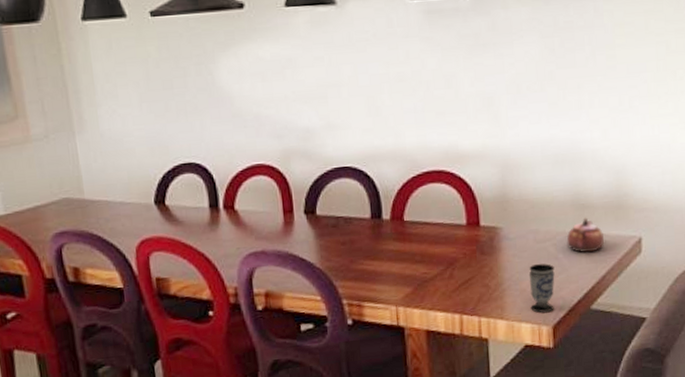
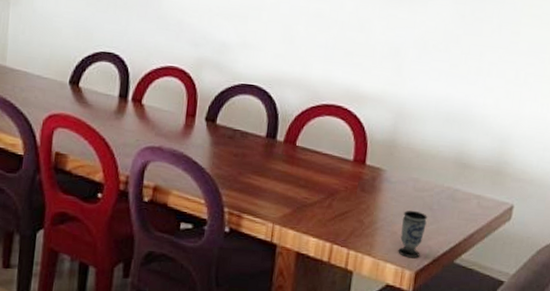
teapot: present [566,217,605,253] -> none [442,176,479,210]

